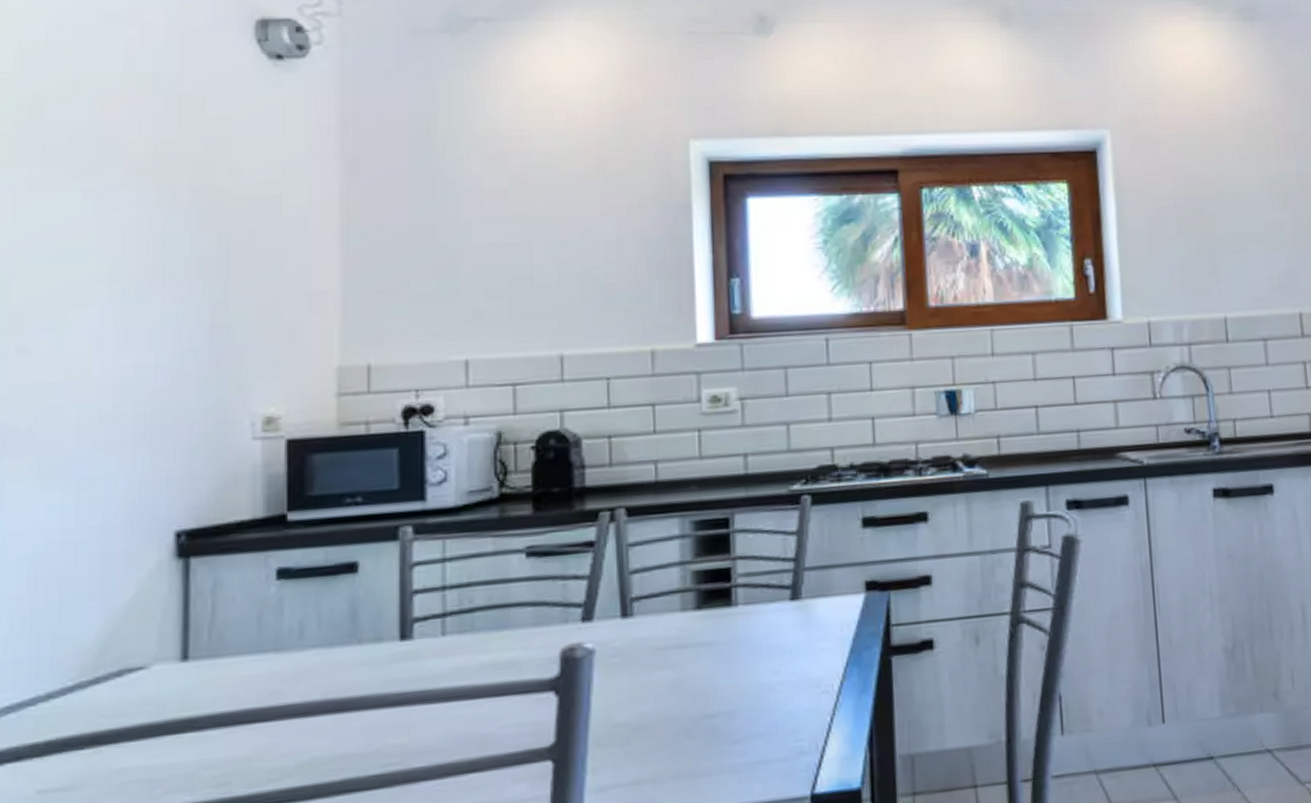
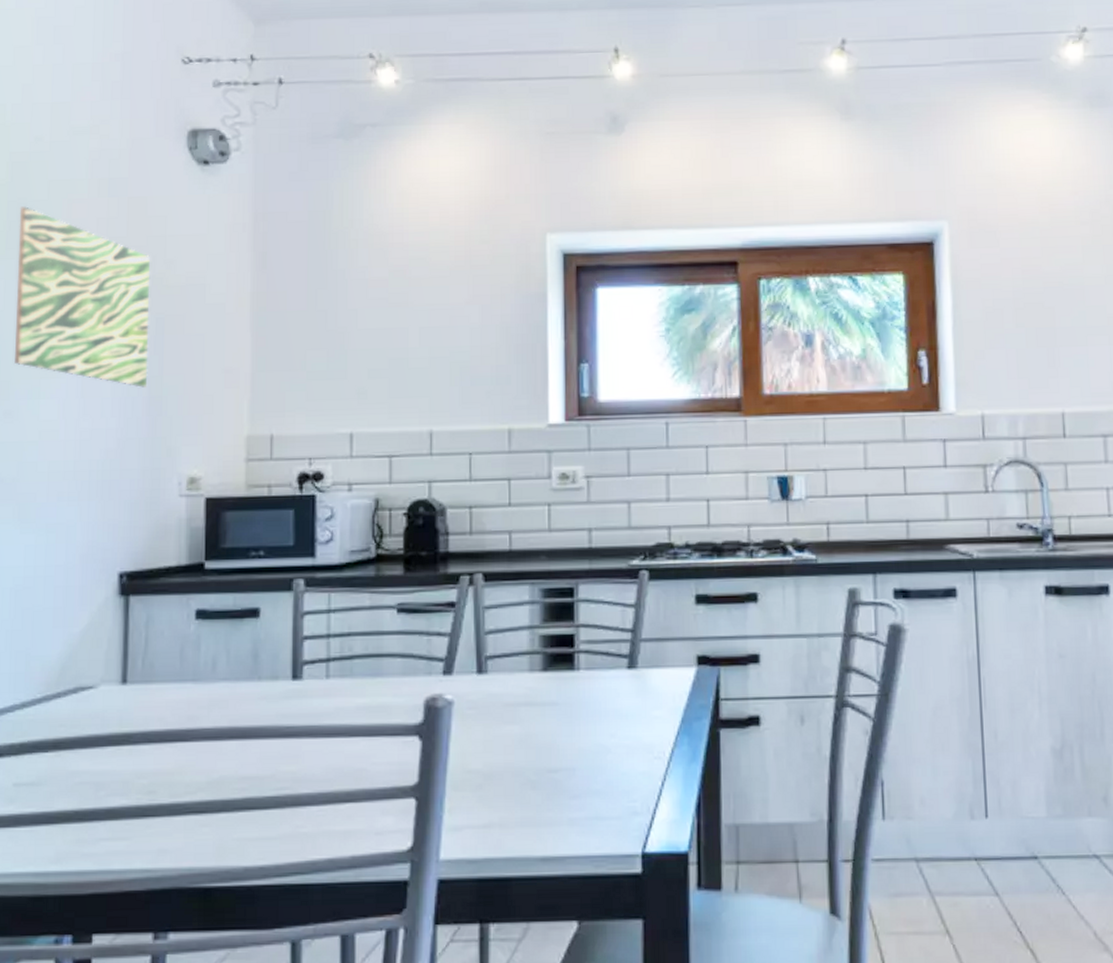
wall art: none [29,104,210,315] -> present [14,206,151,388]

